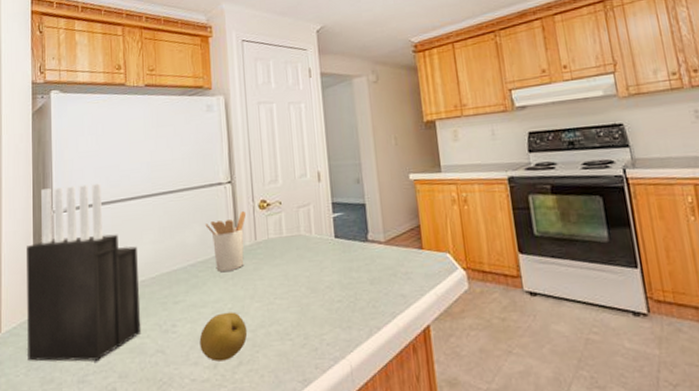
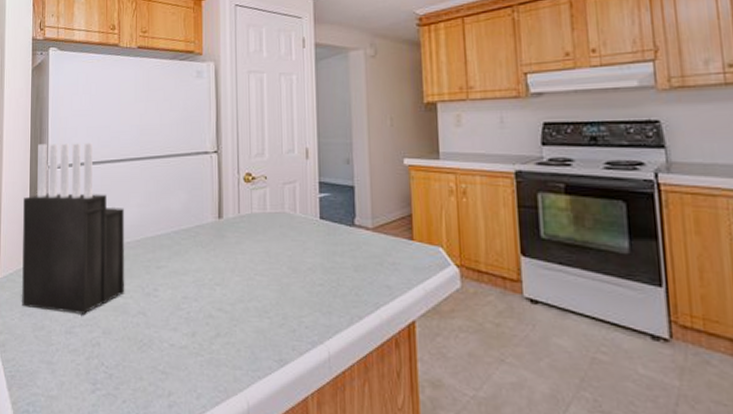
fruit: present [199,311,248,362] -> none [179,282,226,331]
utensil holder: present [205,211,247,273] -> none [190,183,231,243]

